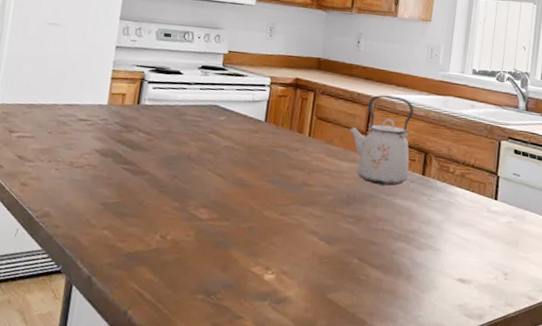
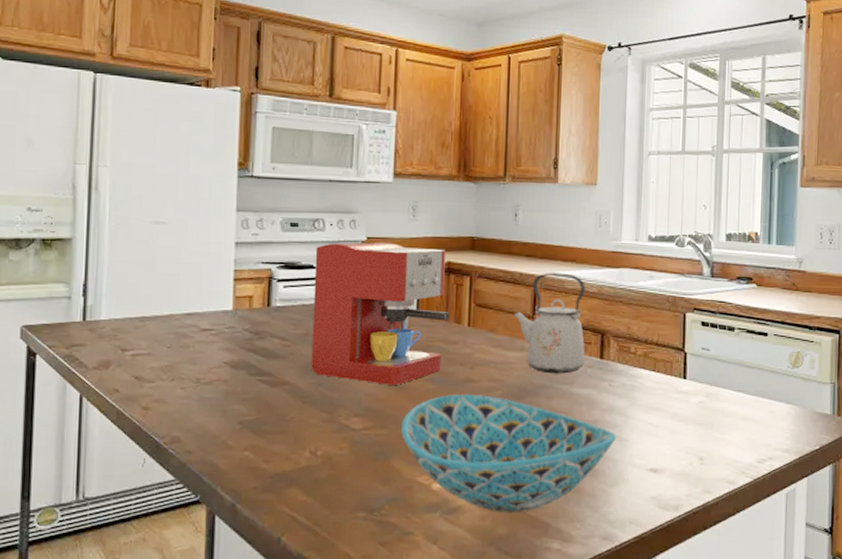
coffee maker: none [169,53,295,183] -> present [311,242,450,385]
bowl: none [241,196,431,308] -> present [401,395,616,513]

